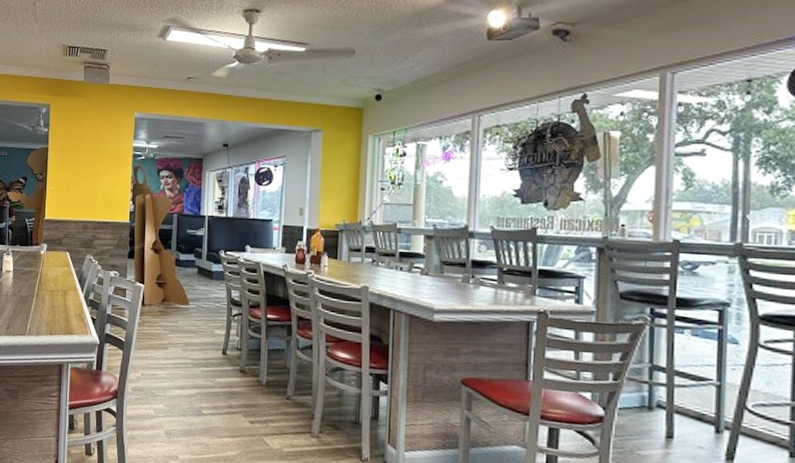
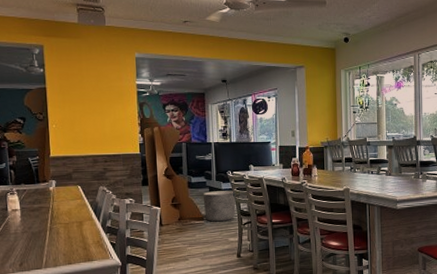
planter: none [190,272,227,310] -> present [202,190,236,222]

